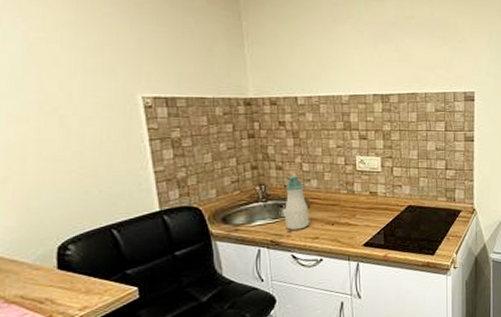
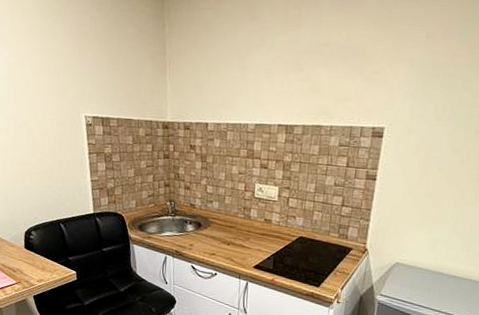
soap bottle: present [284,176,310,230] -> none [188,196,210,245]

